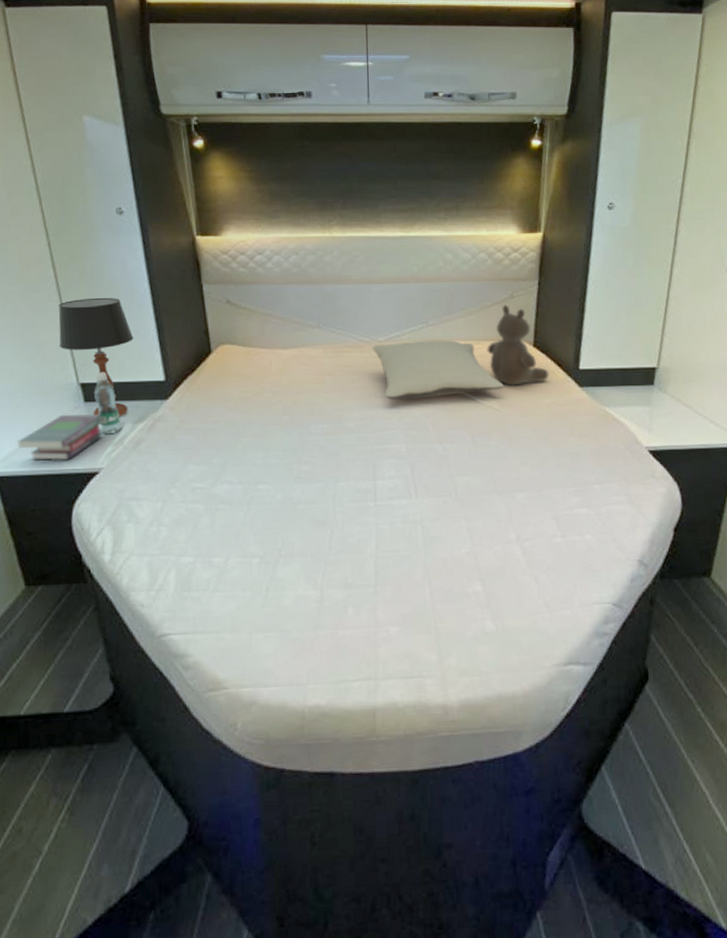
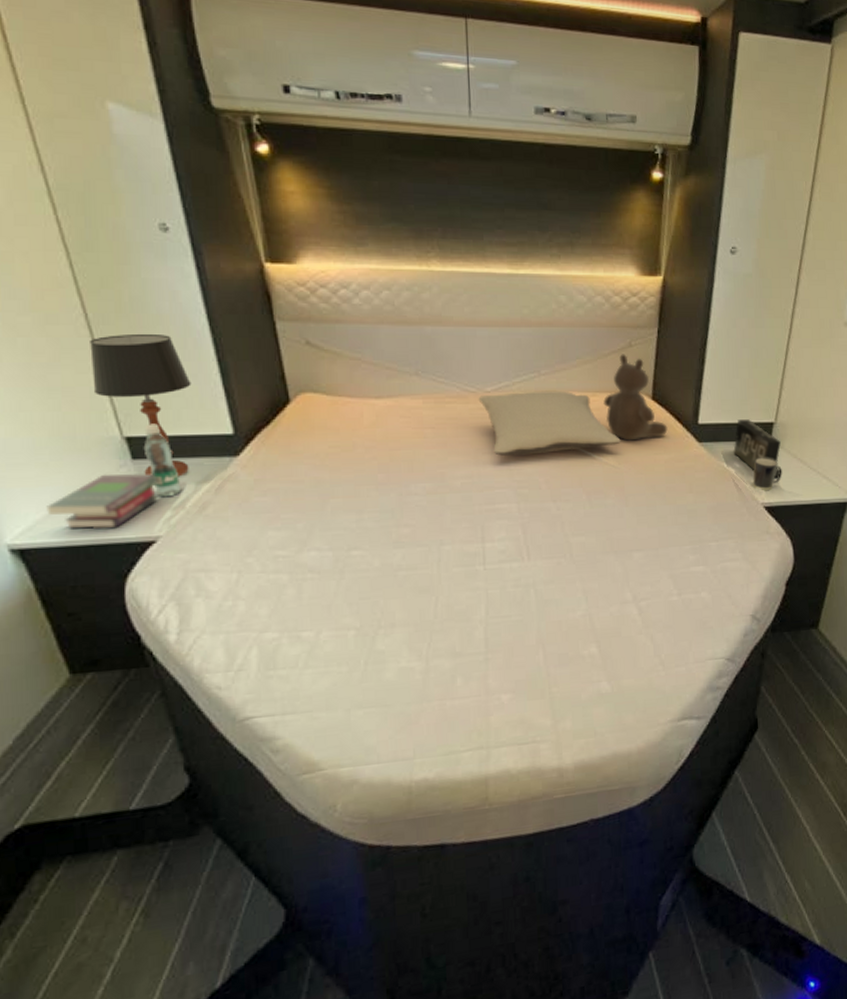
alarm clock: none [615,364,665,422] -> present [733,419,781,478]
mug: none [636,402,667,434] -> present [753,458,782,490]

